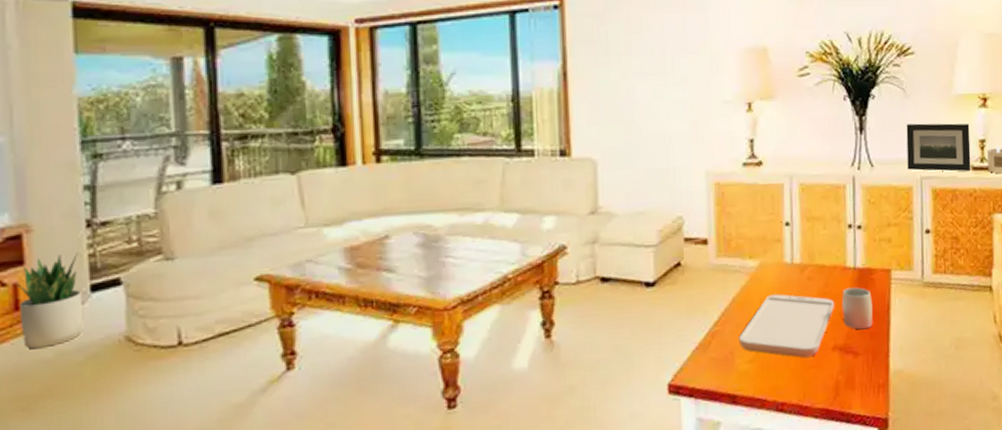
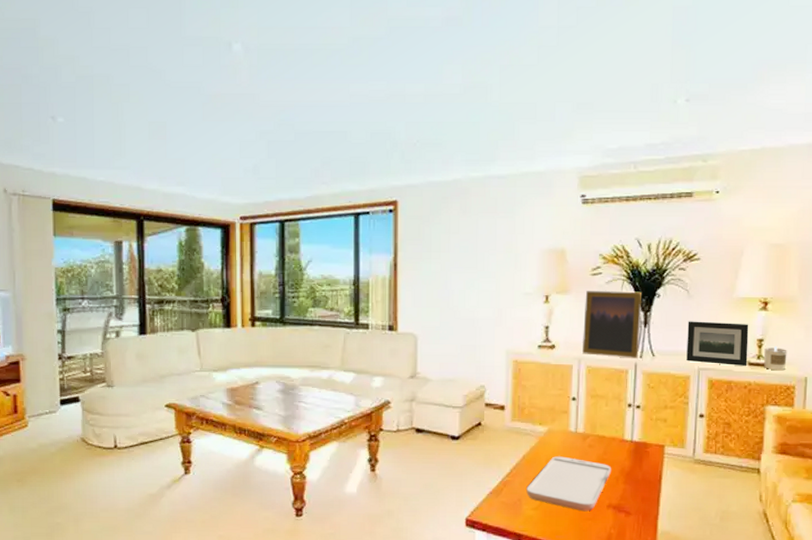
planter: present [15,252,84,350] -> none [15,376,56,441]
picture frame: none [793,93,856,171] -> present [582,291,641,358]
mug: present [841,287,874,330] -> none [618,457,646,494]

